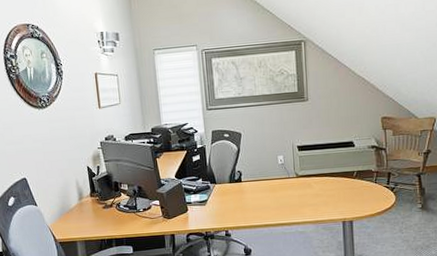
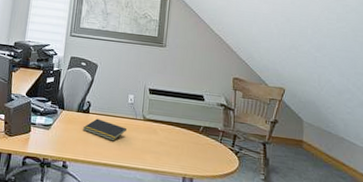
notepad: none [238,185,281,203] -> present [83,118,126,141]

